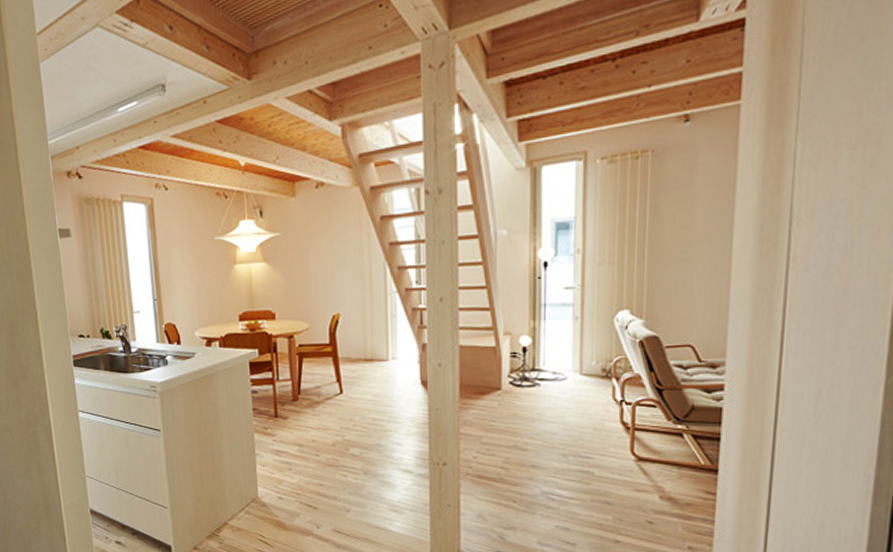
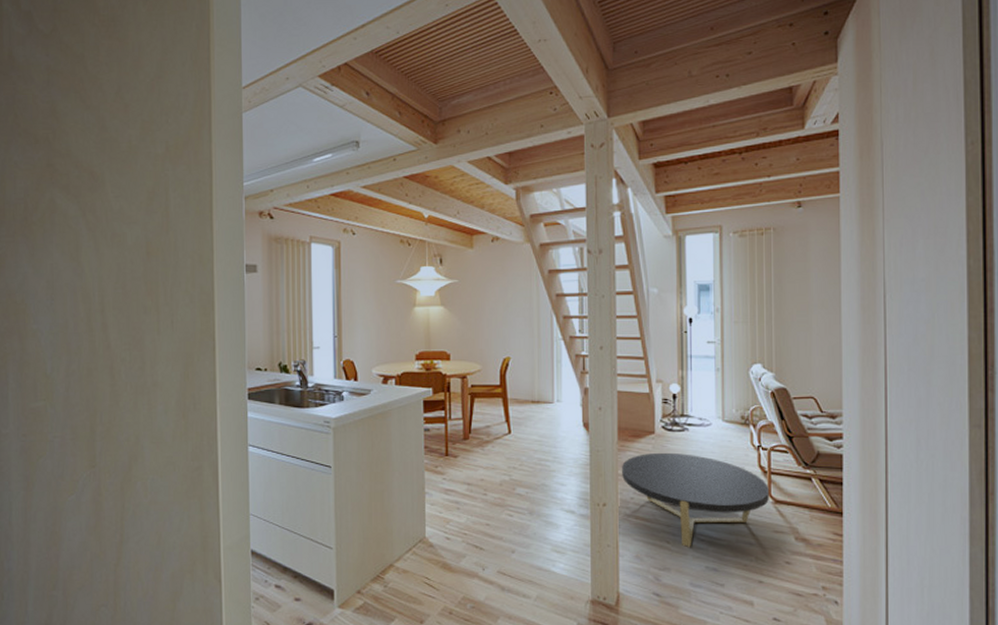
coffee table: none [464,409,633,506] -> present [622,452,770,547]

